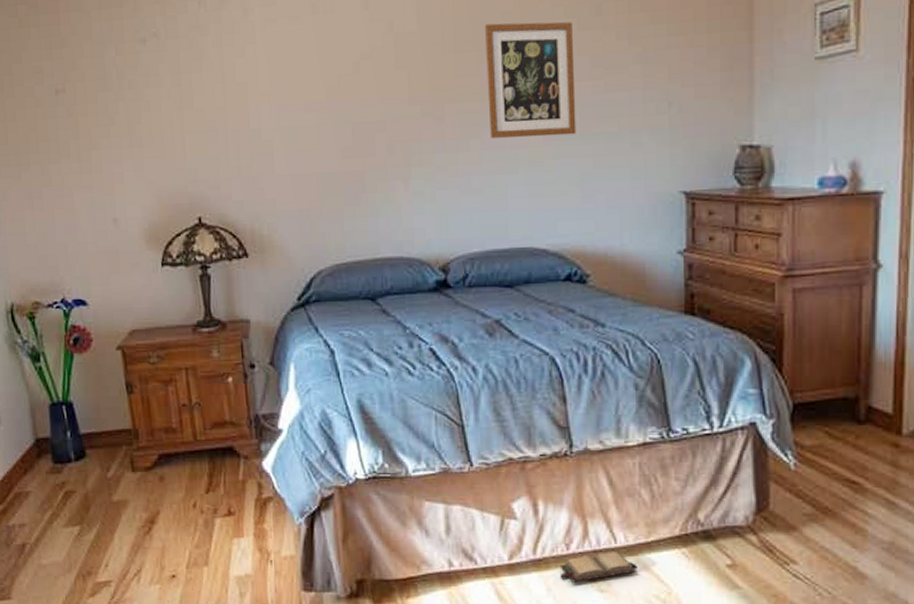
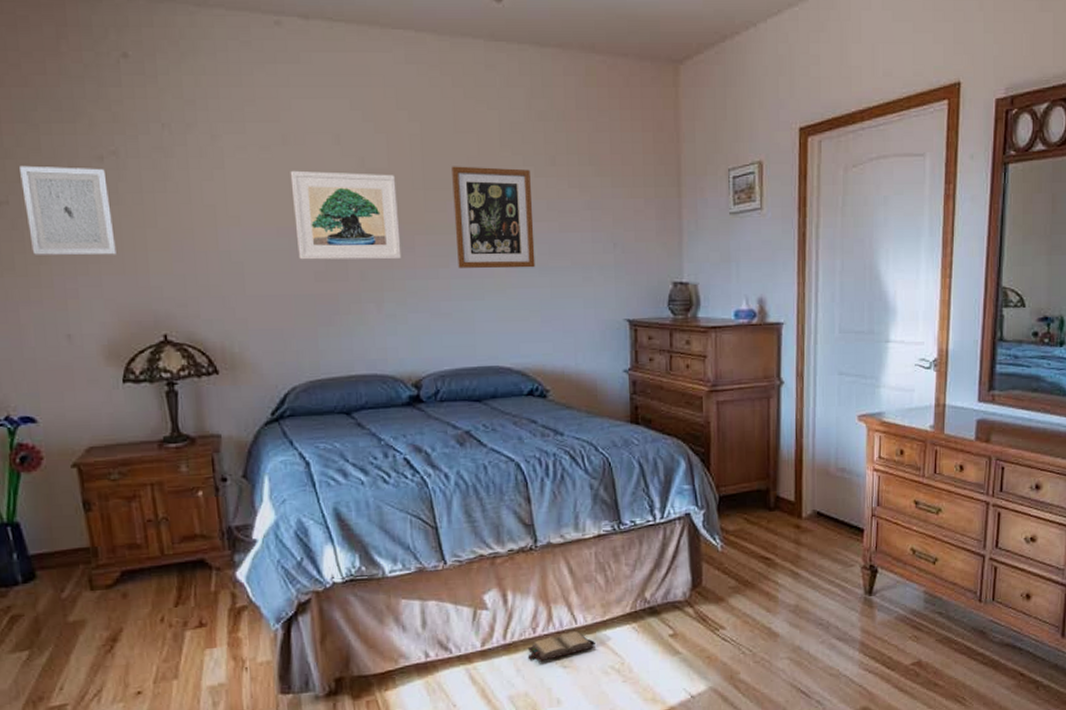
wall art: none [74,51,157,141] -> present [20,165,116,256]
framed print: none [318,38,430,136] -> present [290,170,402,260]

